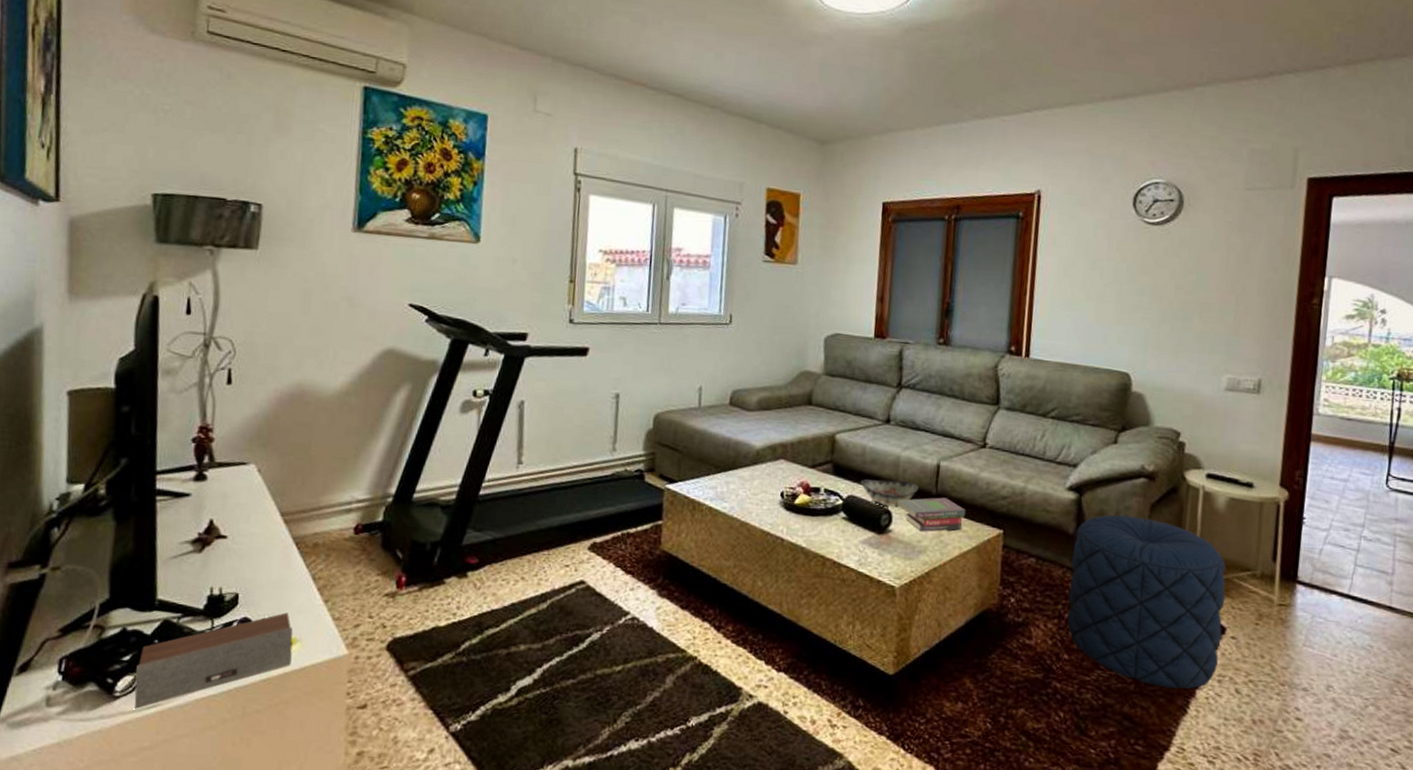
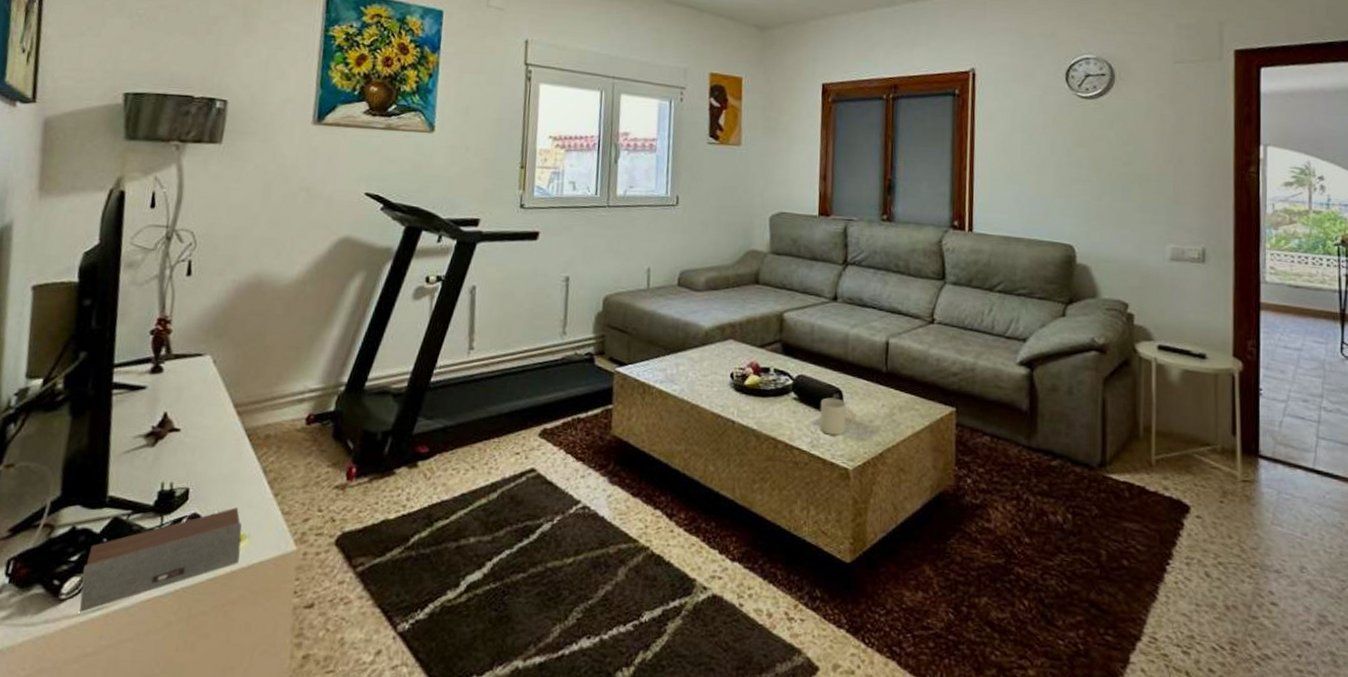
decorative bowl: present [860,479,919,507] -> none [810,358,869,386]
mug: none [868,518,904,555] -> present [819,397,856,435]
books: present [898,497,966,532] -> none [848,375,917,412]
pouf: present [1067,514,1226,689] -> none [1025,389,1187,573]

